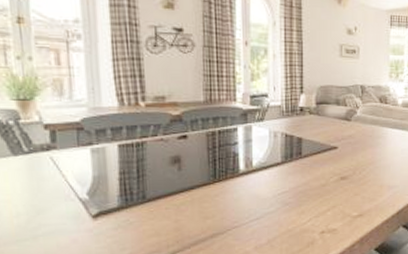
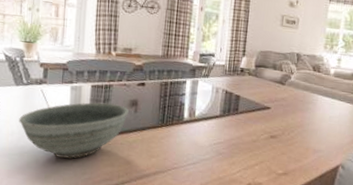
bowl: none [24,164,171,235] -> present [19,102,129,159]

